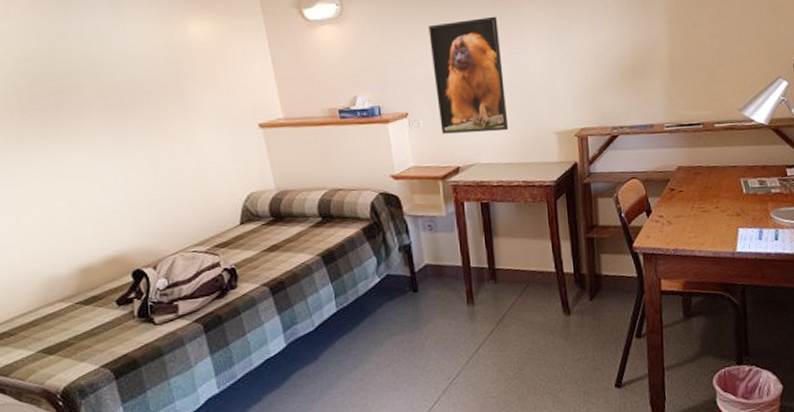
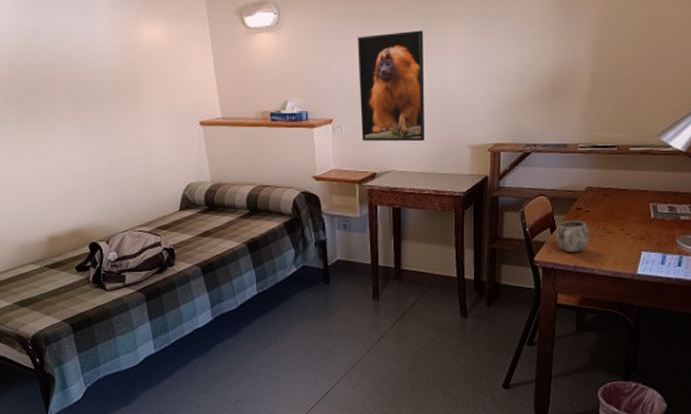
mug: none [652,201,686,236] -> present [556,220,589,253]

